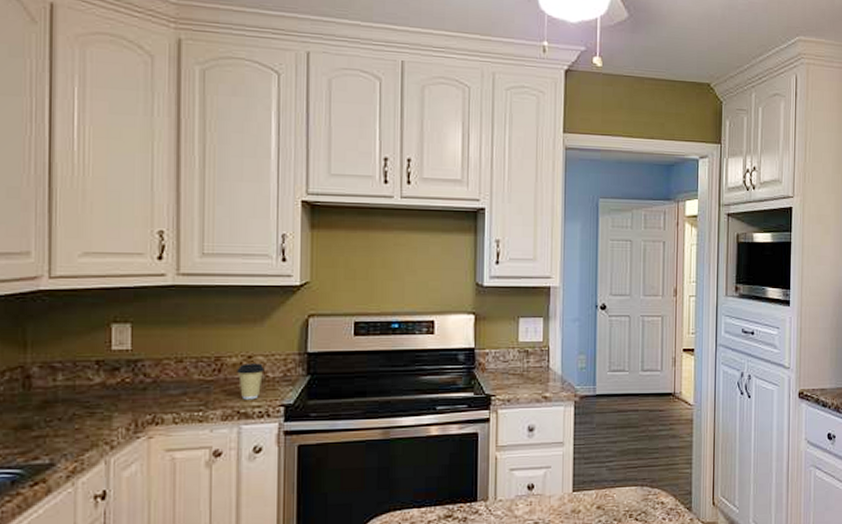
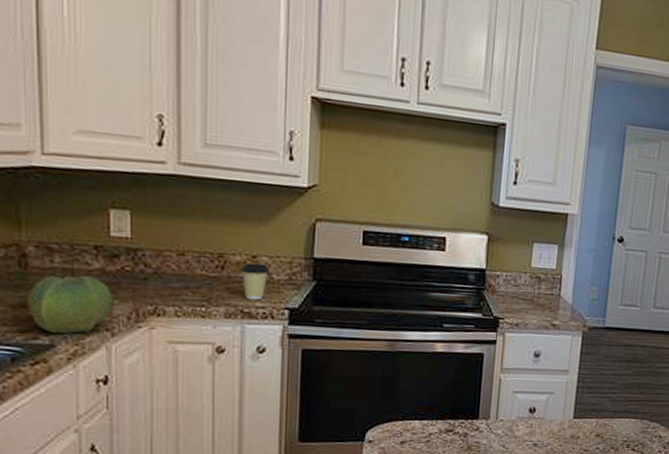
cabbage: none [30,390,113,453] -> present [28,275,113,334]

